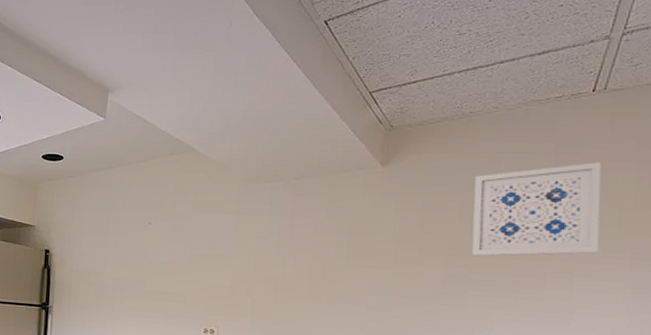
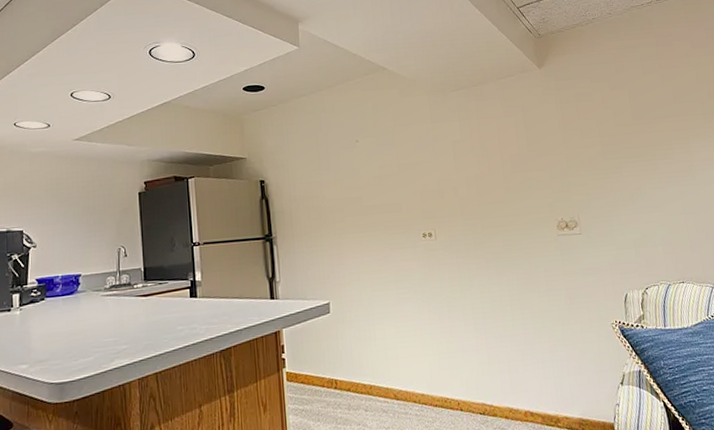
wall art: present [471,162,601,257] -> none [607,50,702,135]

